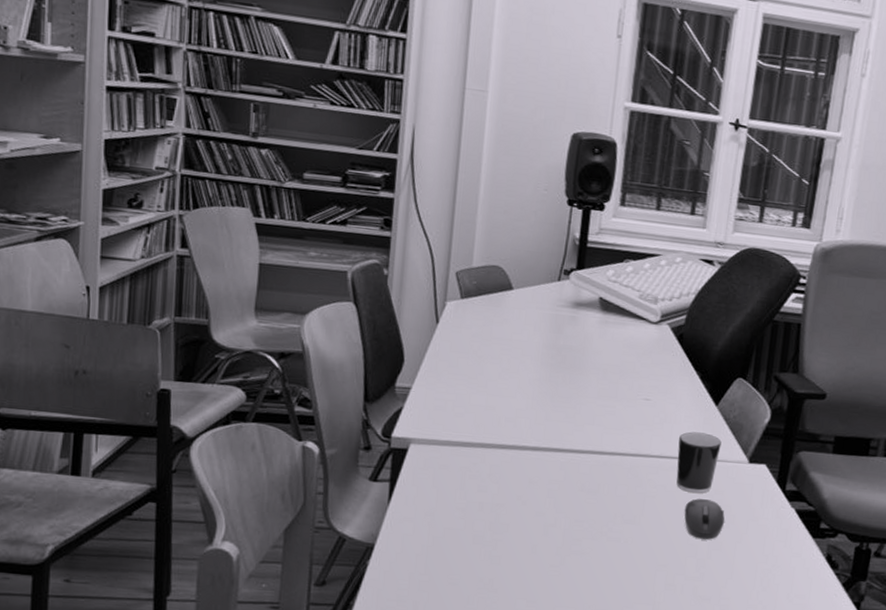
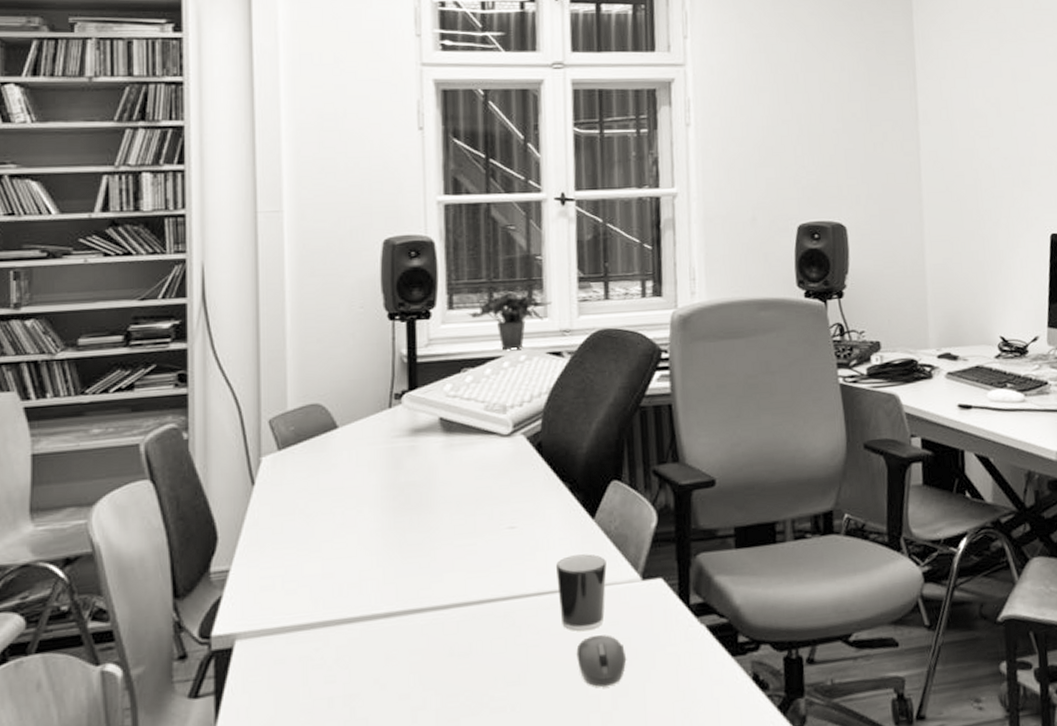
potted plant: none [636,200,713,251] -> present [467,291,553,350]

